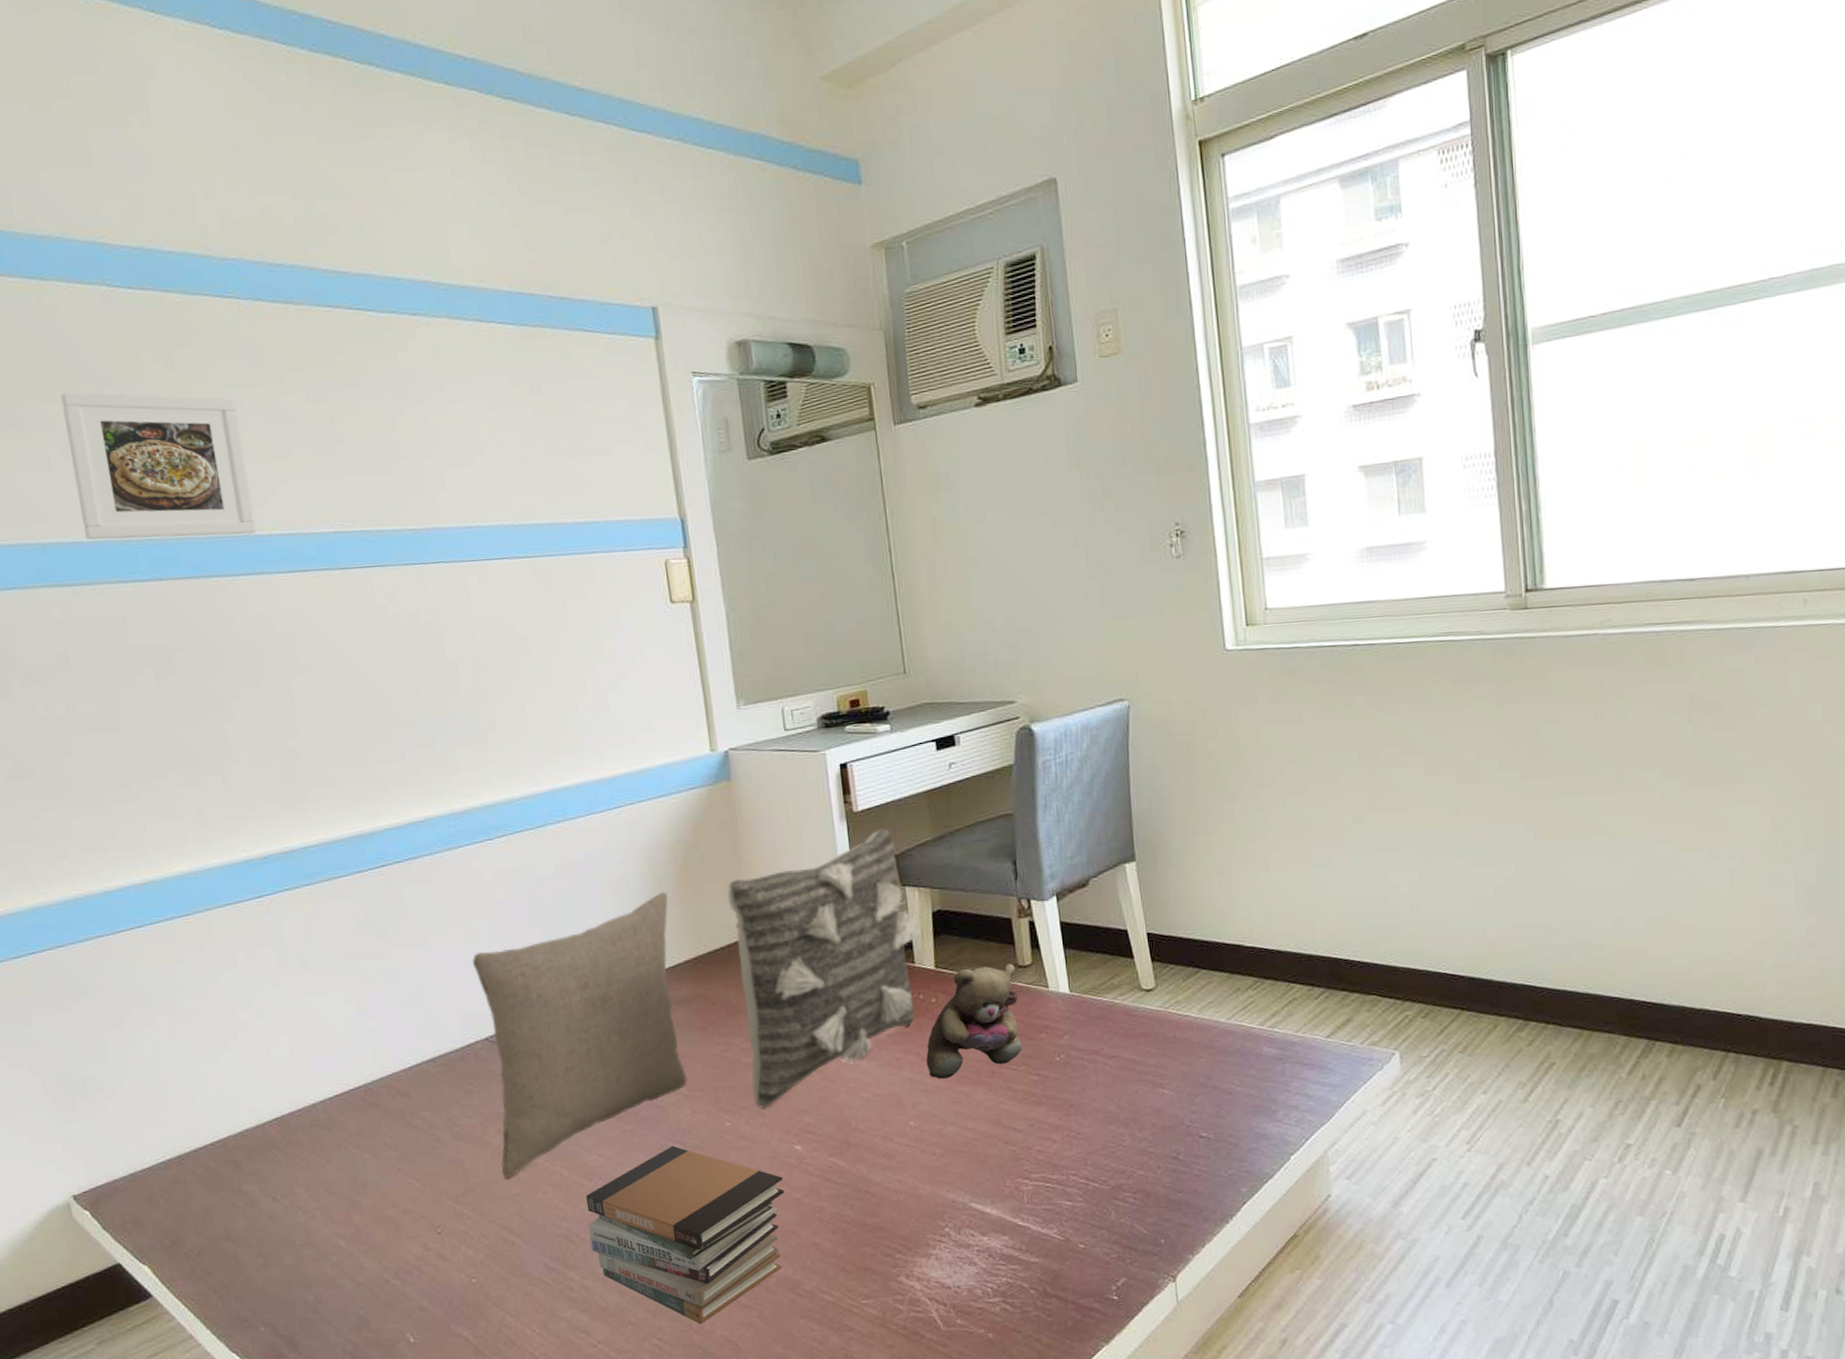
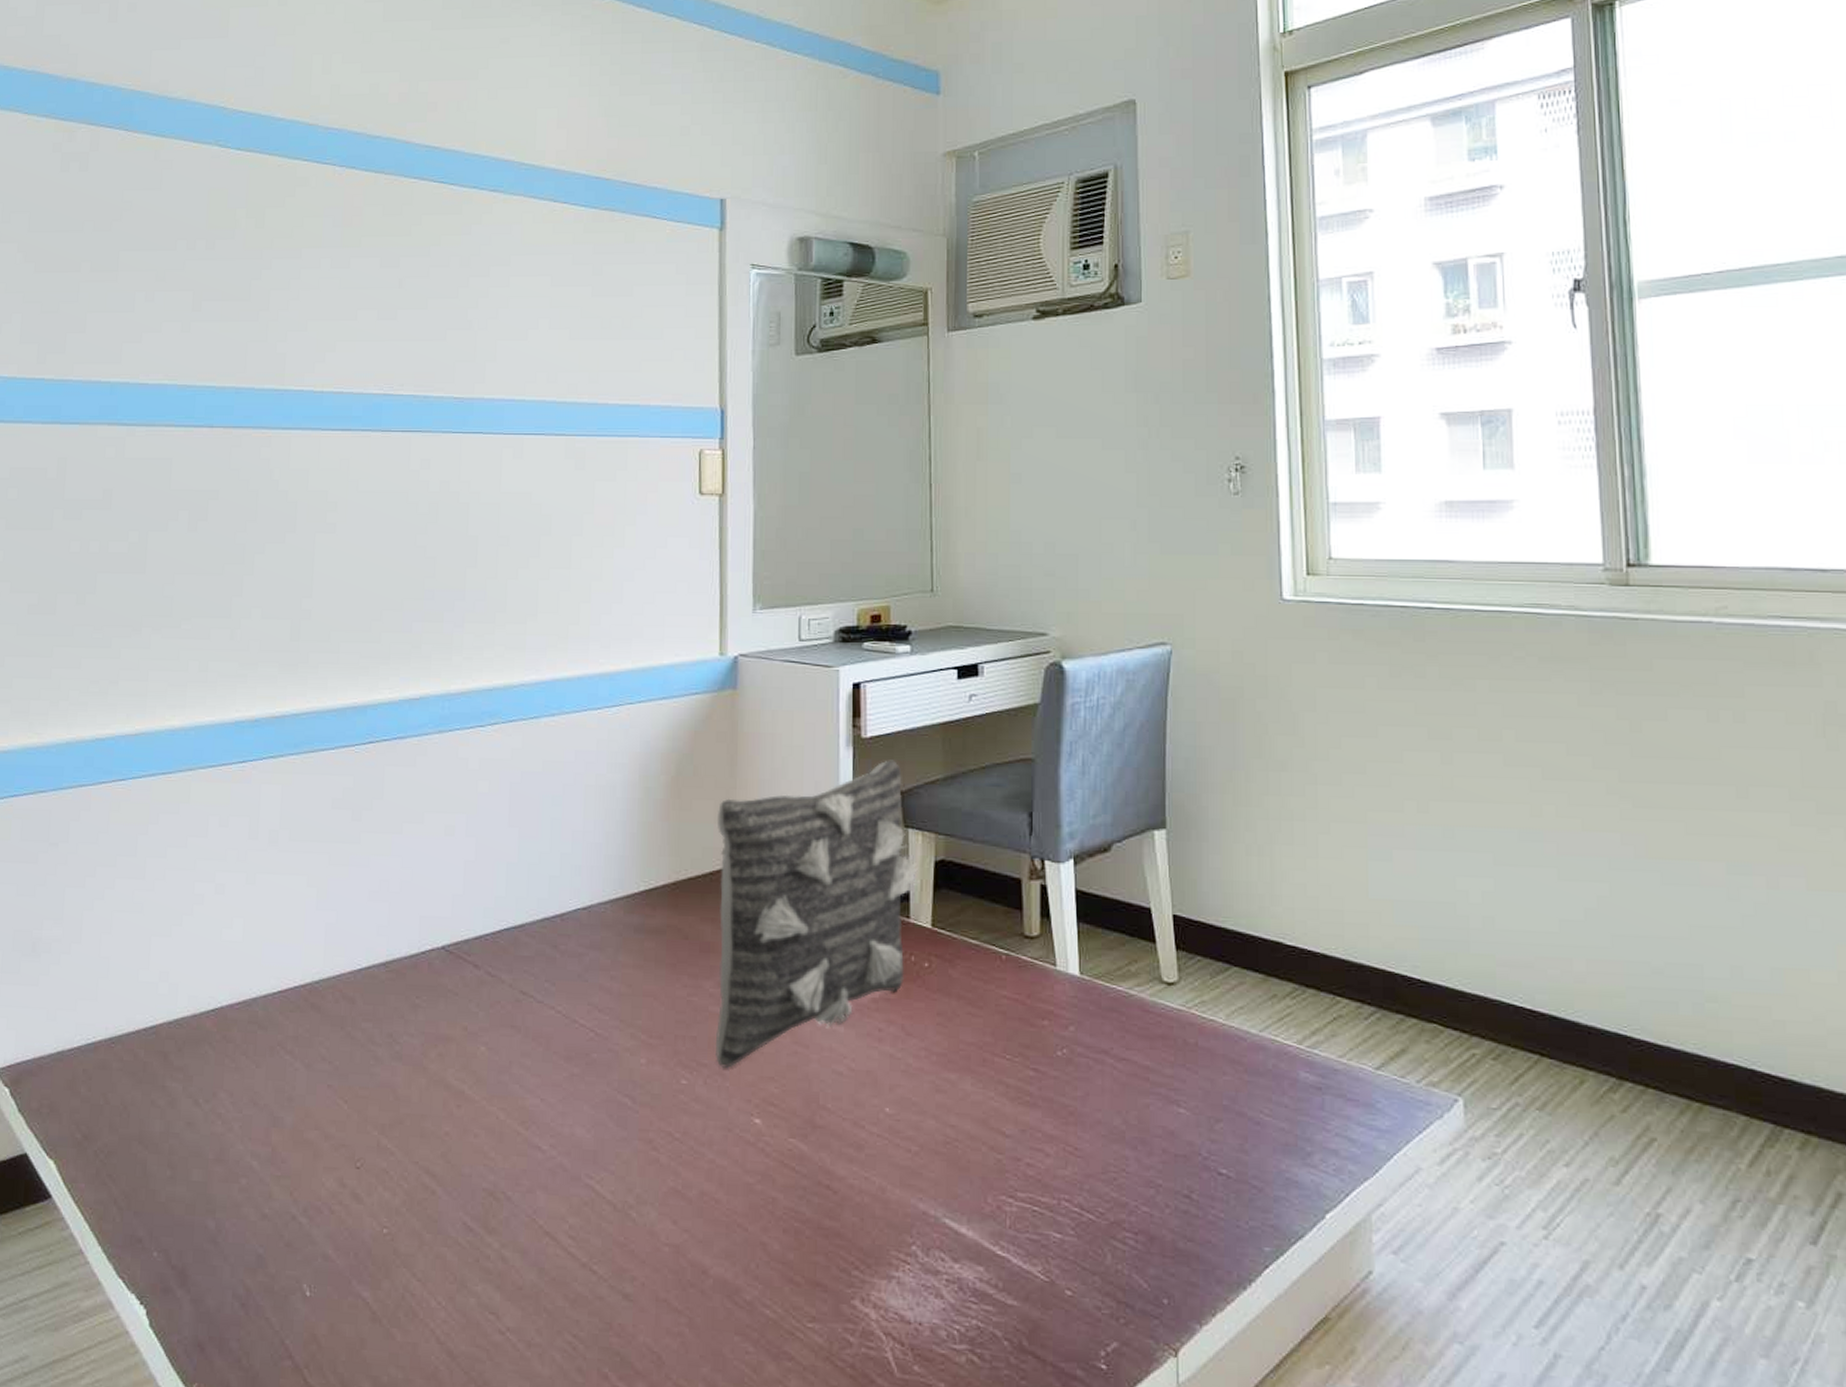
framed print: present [60,392,257,540] -> none [151,242,315,389]
pillow: present [472,892,688,1178] -> none [436,804,654,1113]
book stack: present [586,1145,785,1325] -> none [515,1099,737,1325]
teddy bear: present [926,963,1022,1079] -> none [911,932,1022,1060]

